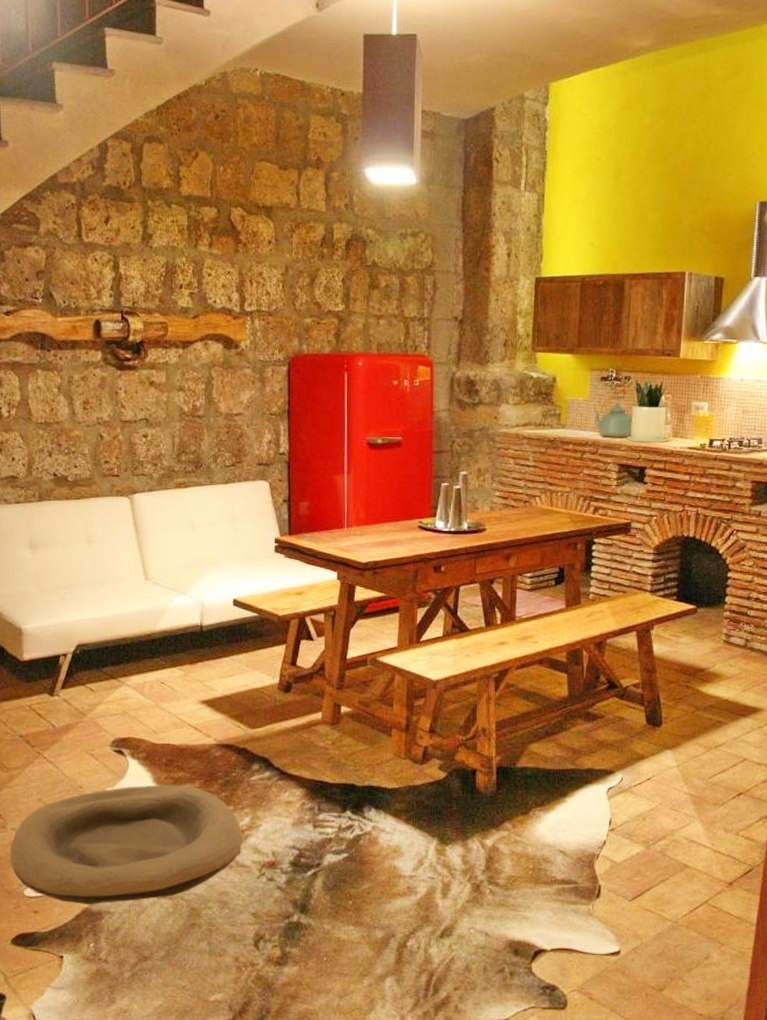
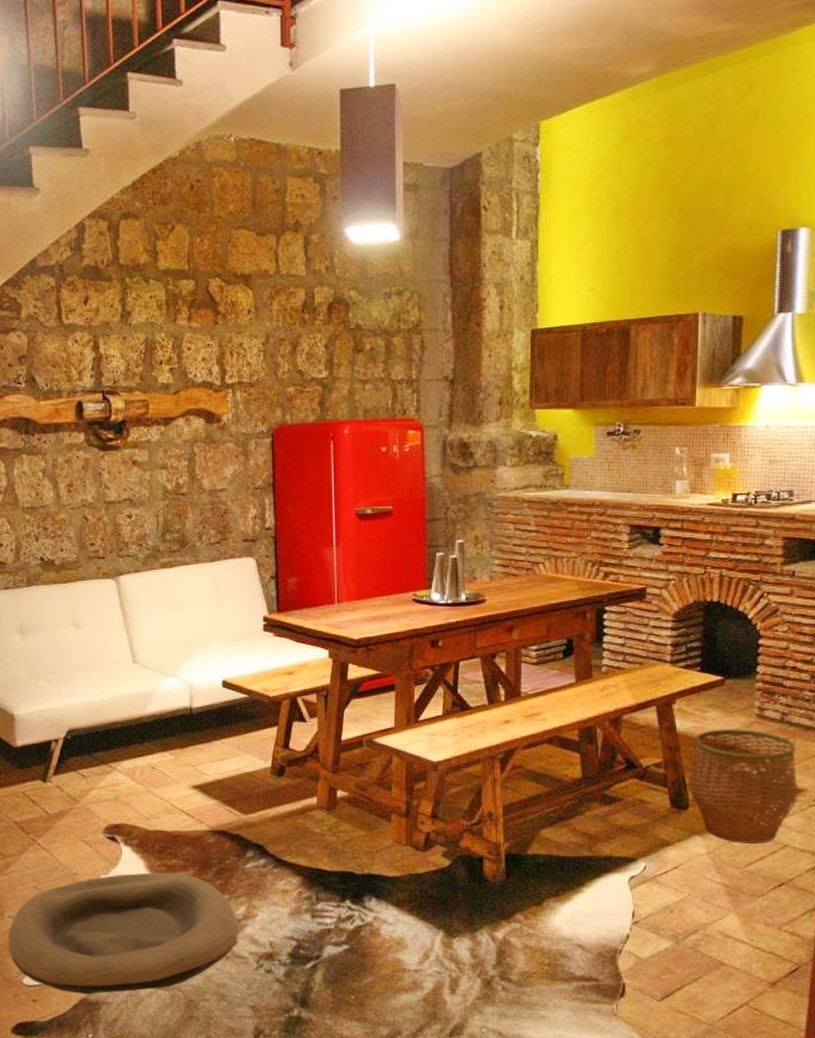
kettle: present [593,395,633,439] -> none [600,450,644,498]
planter: present [627,380,668,443] -> none [639,432,685,501]
basket: none [662,652,757,757] -> present [688,728,797,844]

